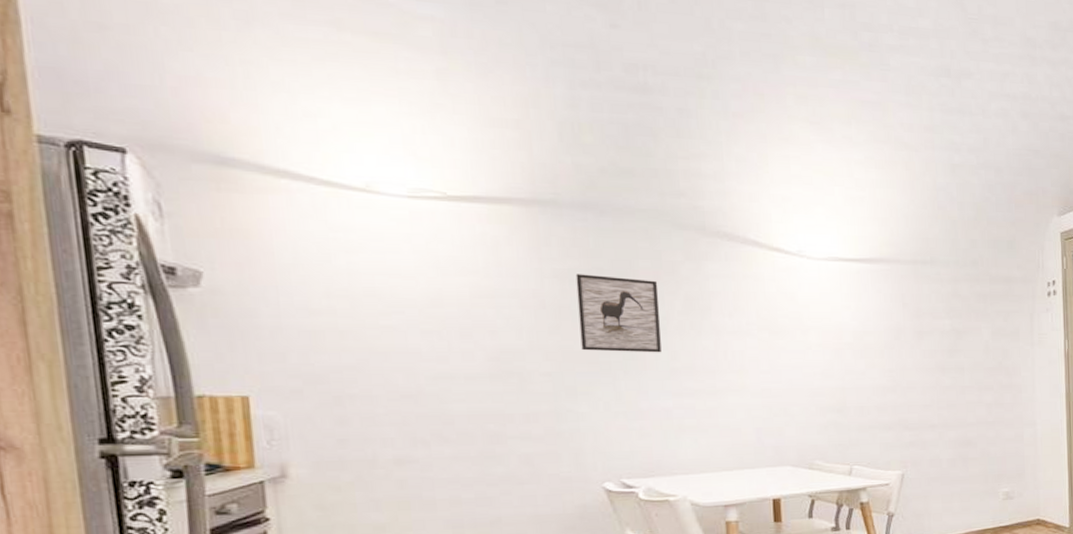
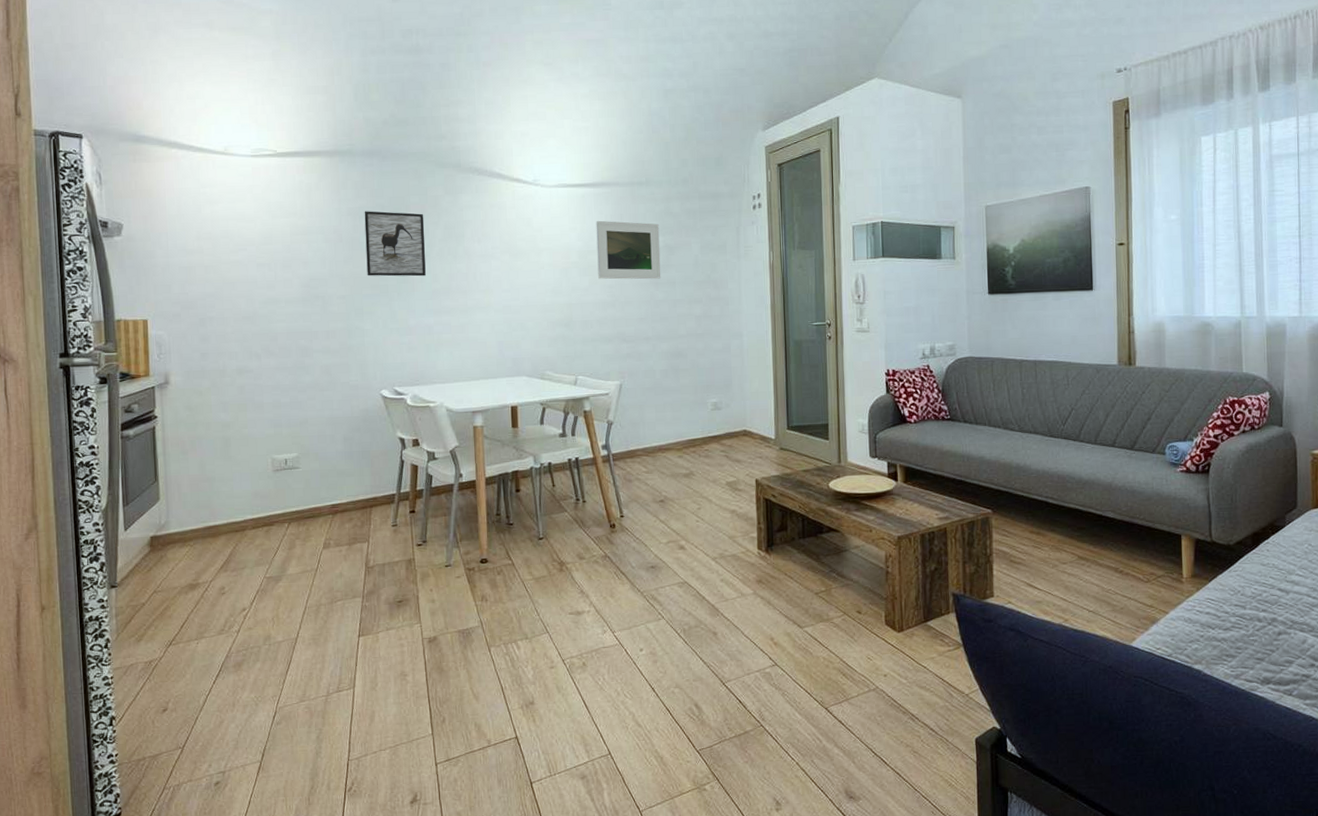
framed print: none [873,299,948,364] -> present [596,220,661,280]

